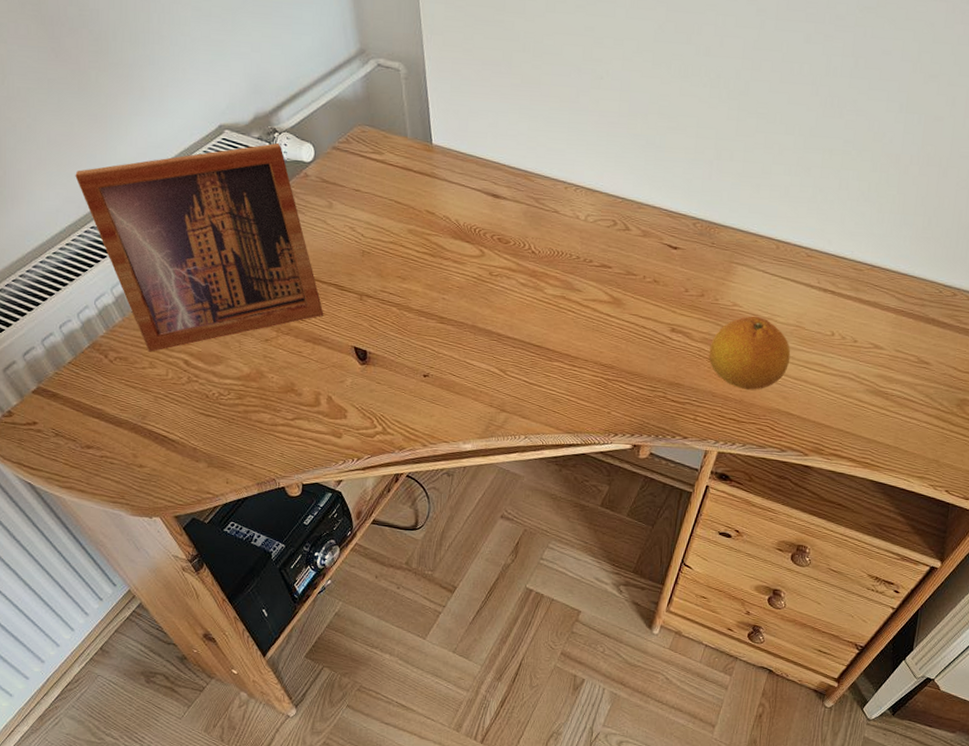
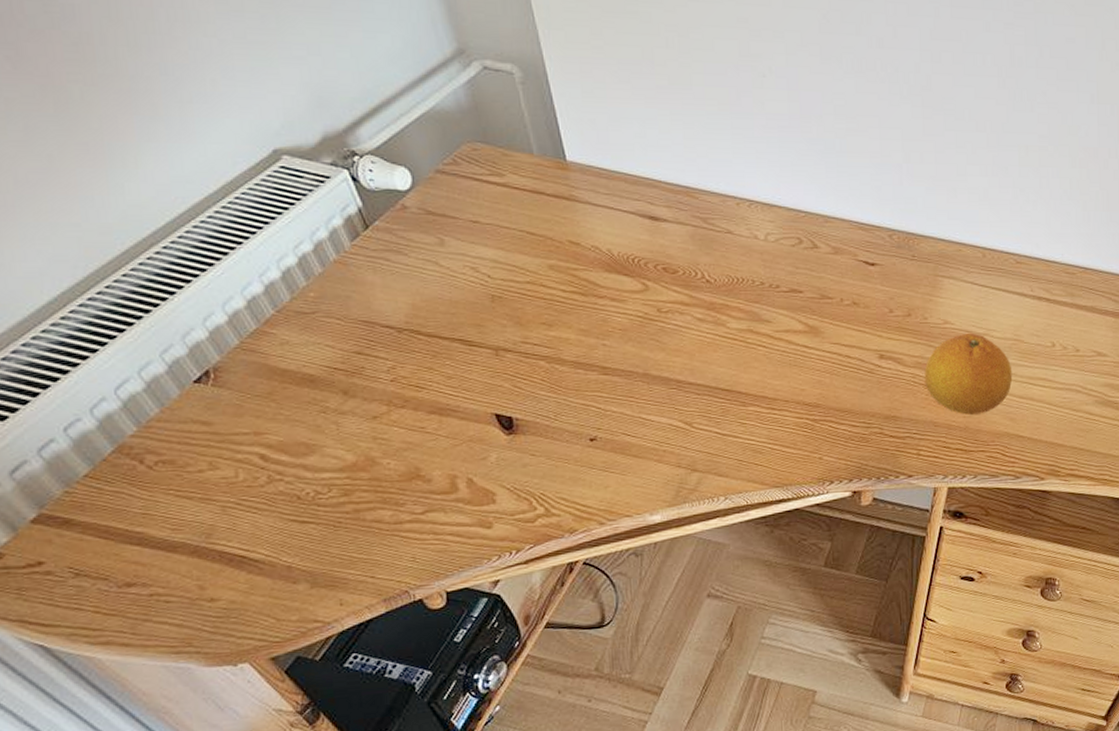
picture frame: present [75,143,324,352] -> none [63,169,450,449]

